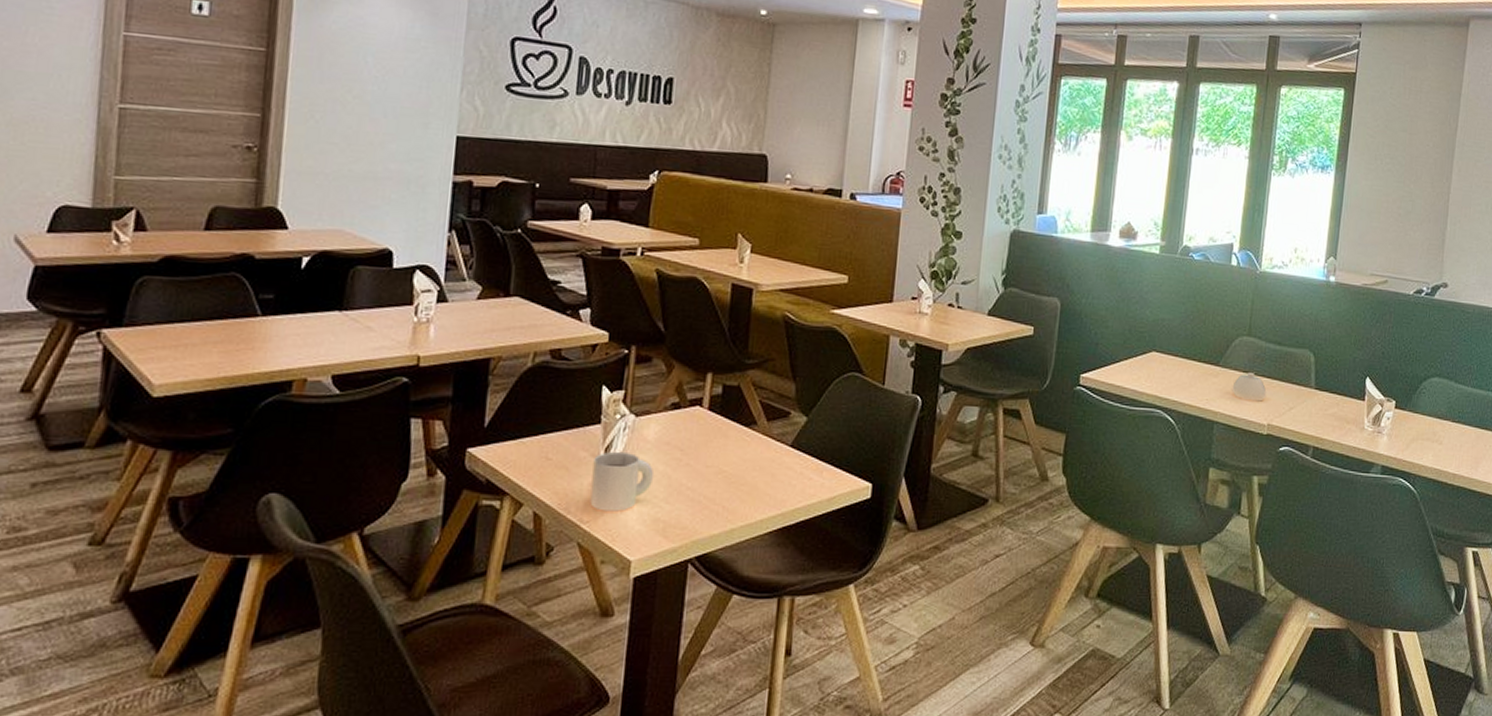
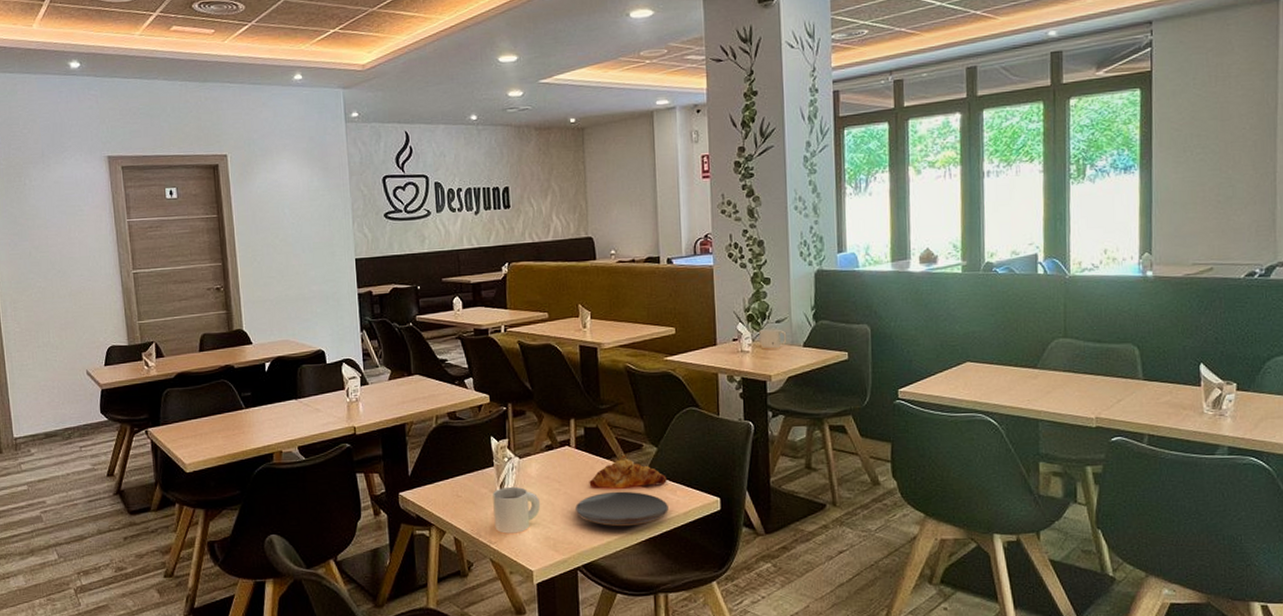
plate: none [697,467,811,512] -> present [575,491,669,527]
croissant: none [718,423,814,464] -> present [589,455,667,489]
mug: none [941,290,972,316] -> present [759,329,787,351]
sugar bowl: present [1232,373,1267,402] -> none [1053,371,1091,398]

